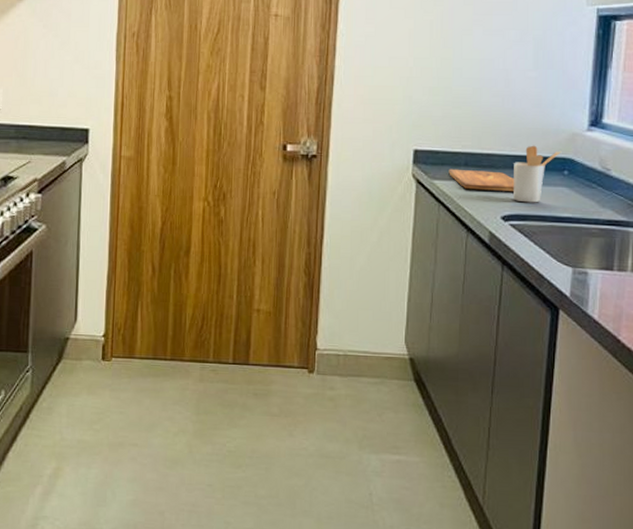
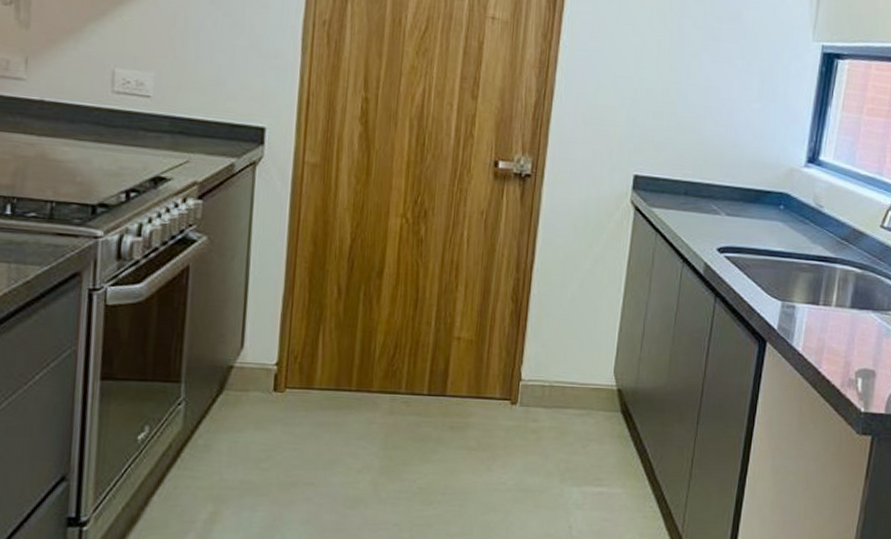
cutting board: present [449,168,515,191] -> none [668,197,733,223]
utensil holder: present [514,145,562,203] -> none [730,178,780,236]

